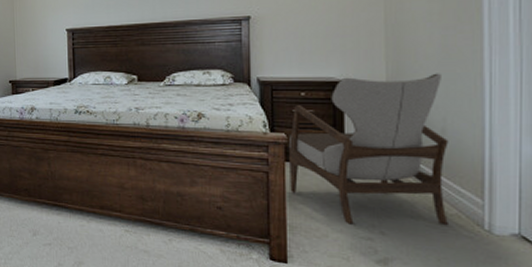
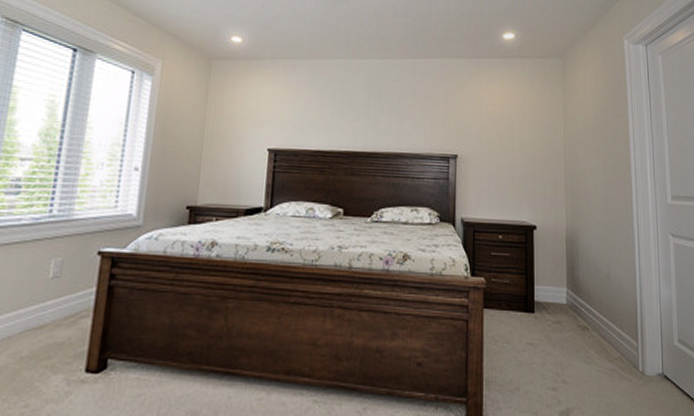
armchair: present [288,73,449,226] -> none [486,222,614,375]

